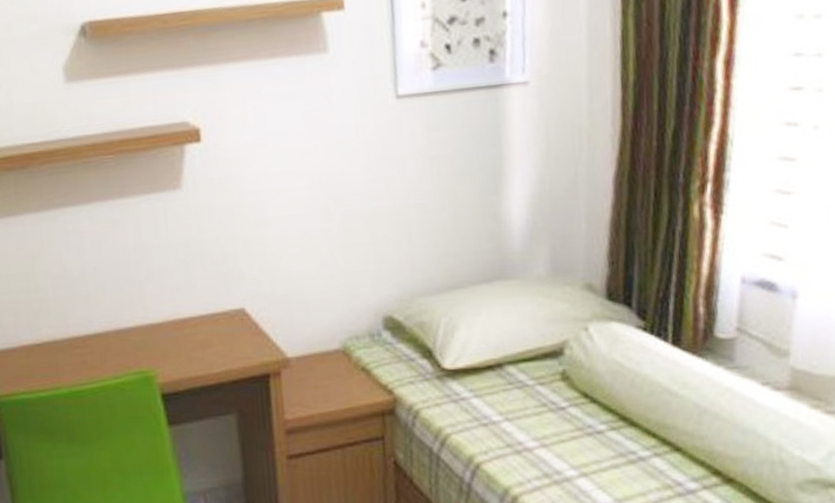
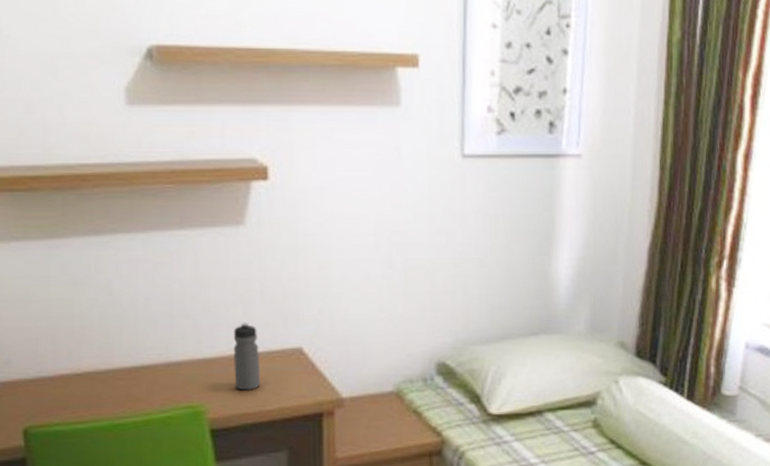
water bottle: none [177,285,206,354] -> present [233,322,260,391]

